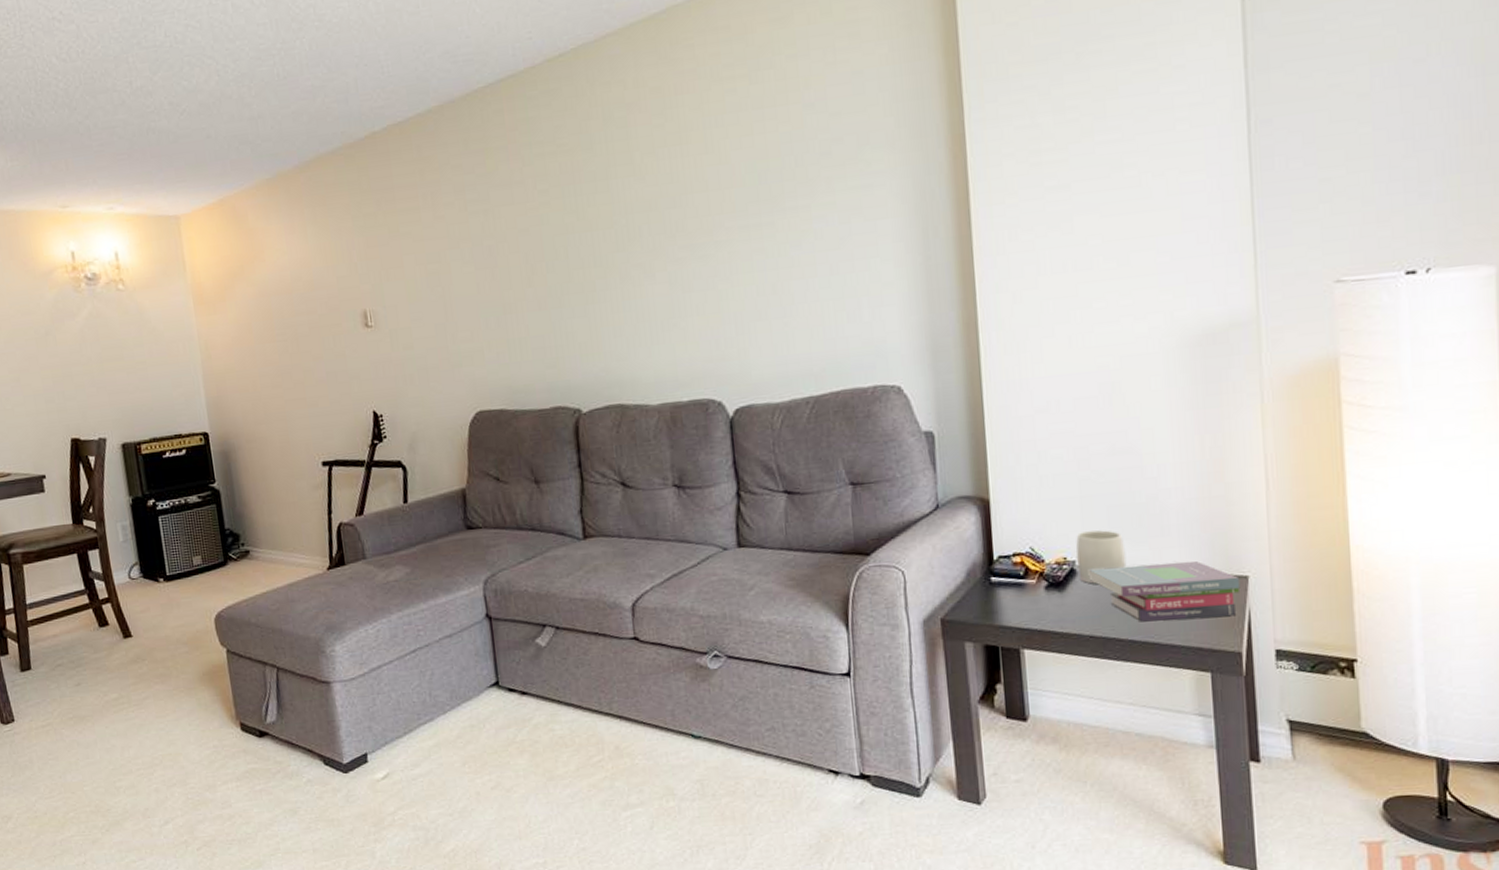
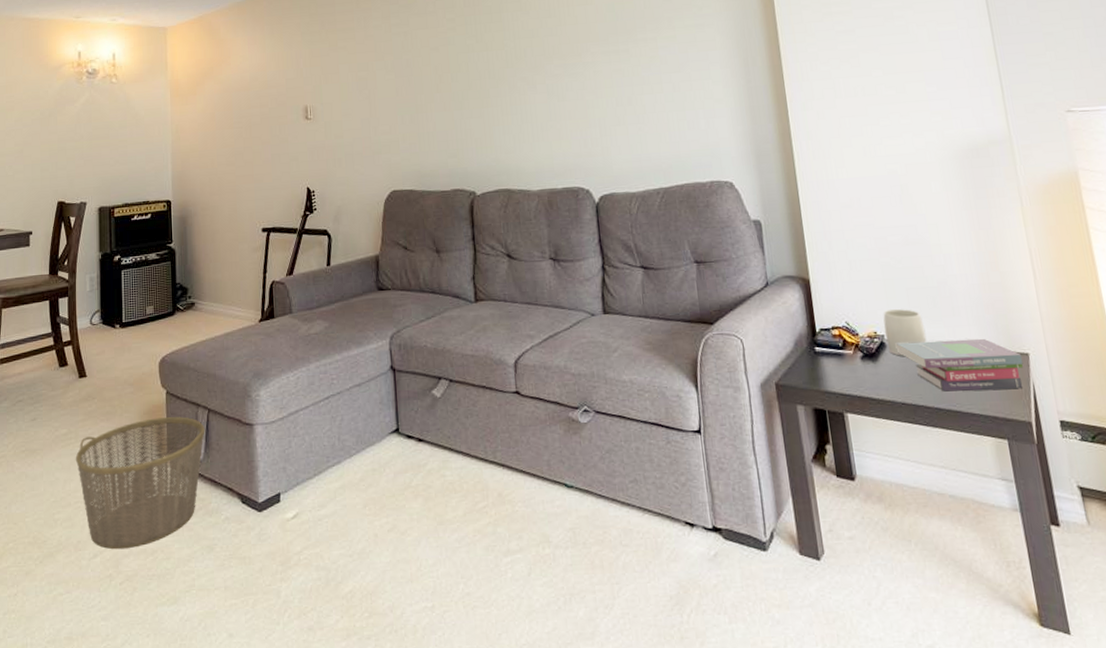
basket: none [130,676,276,815] -> present [75,417,205,549]

